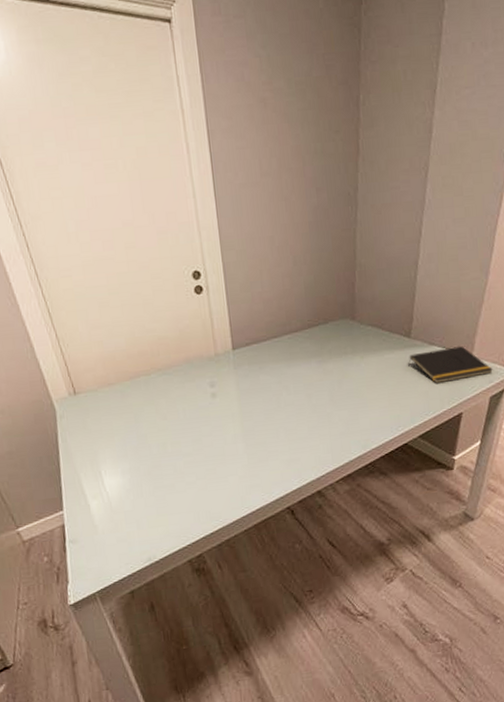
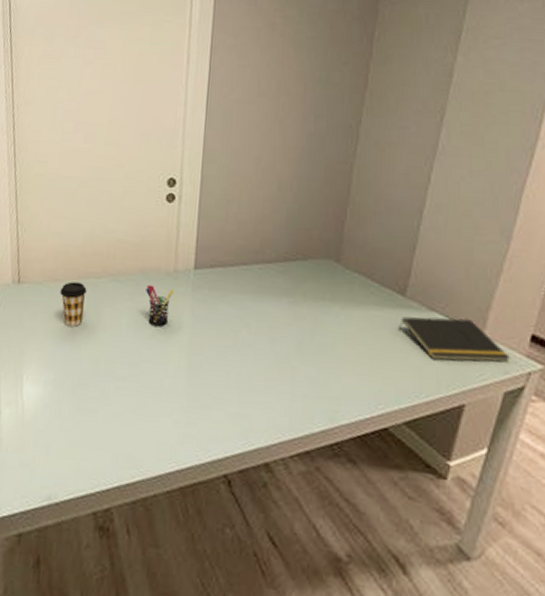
coffee cup: none [116,382,144,422] -> present [60,282,87,327]
pen holder: none [193,371,219,406] -> present [146,284,175,327]

